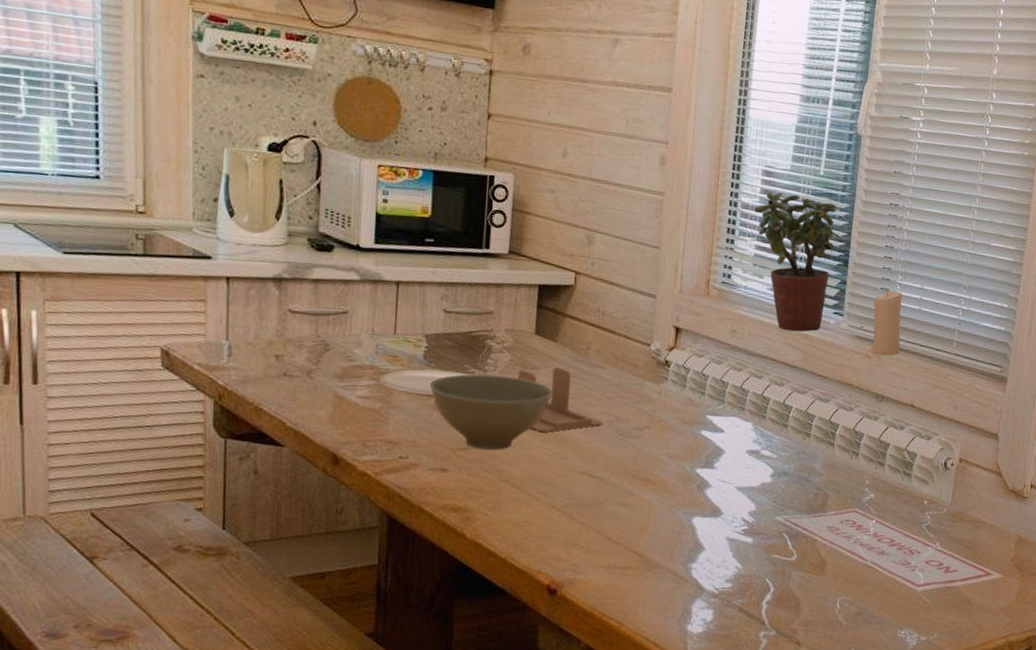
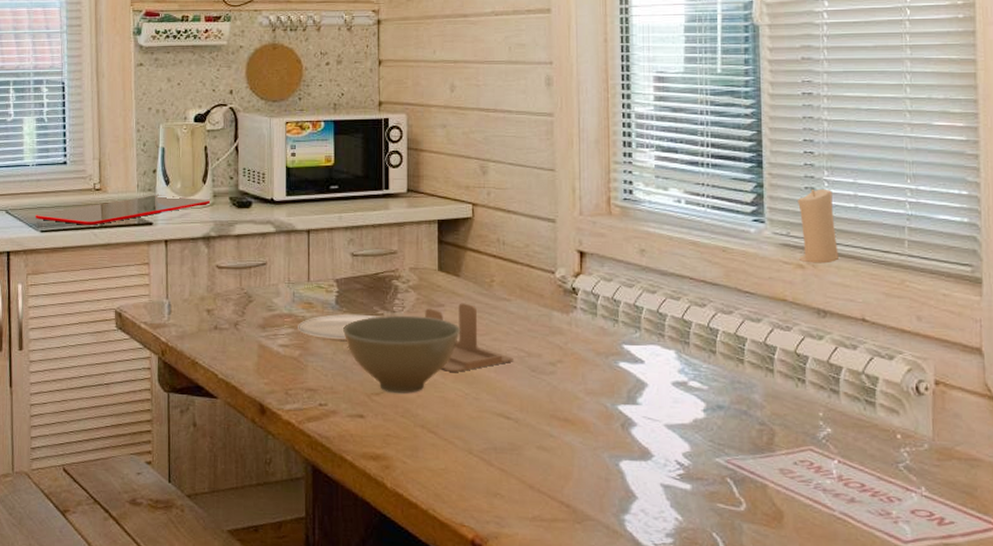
cutting board: none [55,226,285,253] -> present [35,195,211,225]
potted plant: present [754,192,841,332] -> none [649,97,749,245]

